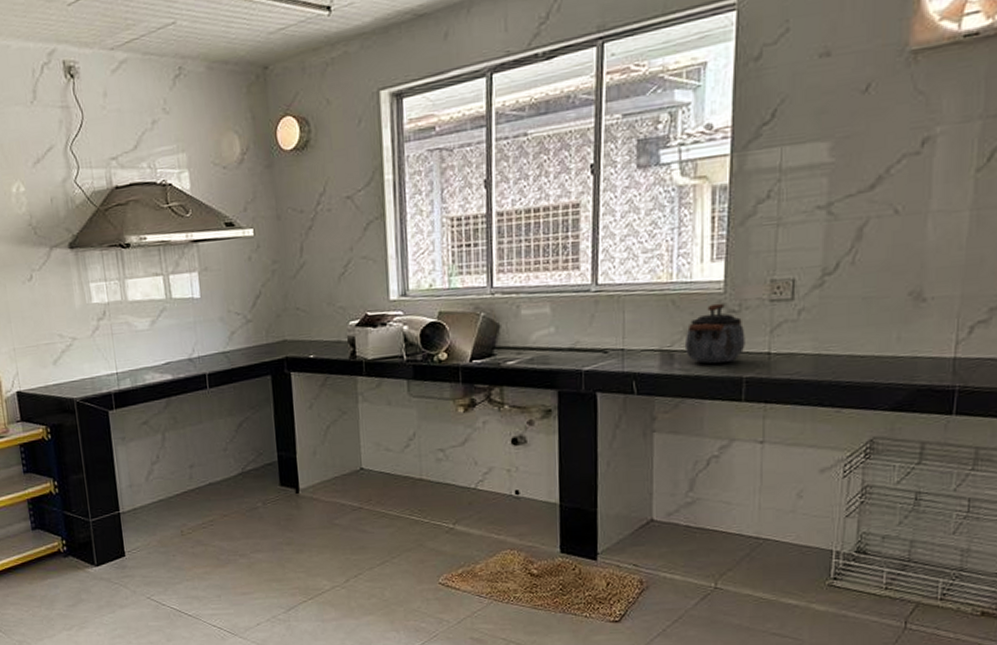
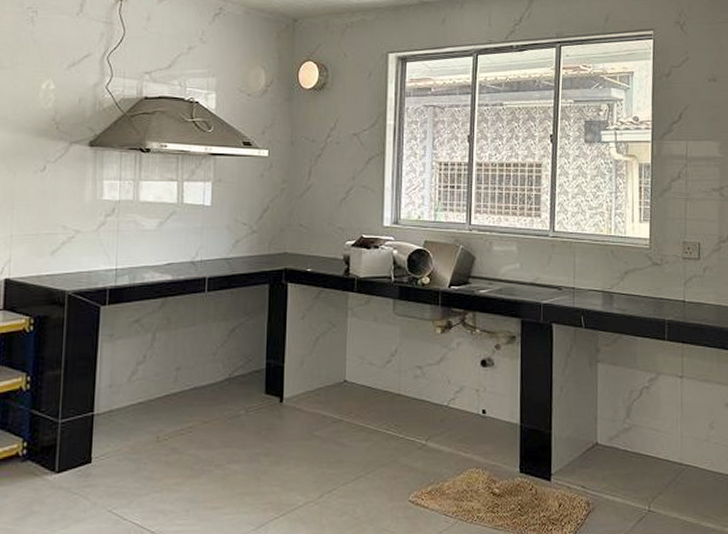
kettle: present [684,303,745,364] -> none [621,256,666,307]

